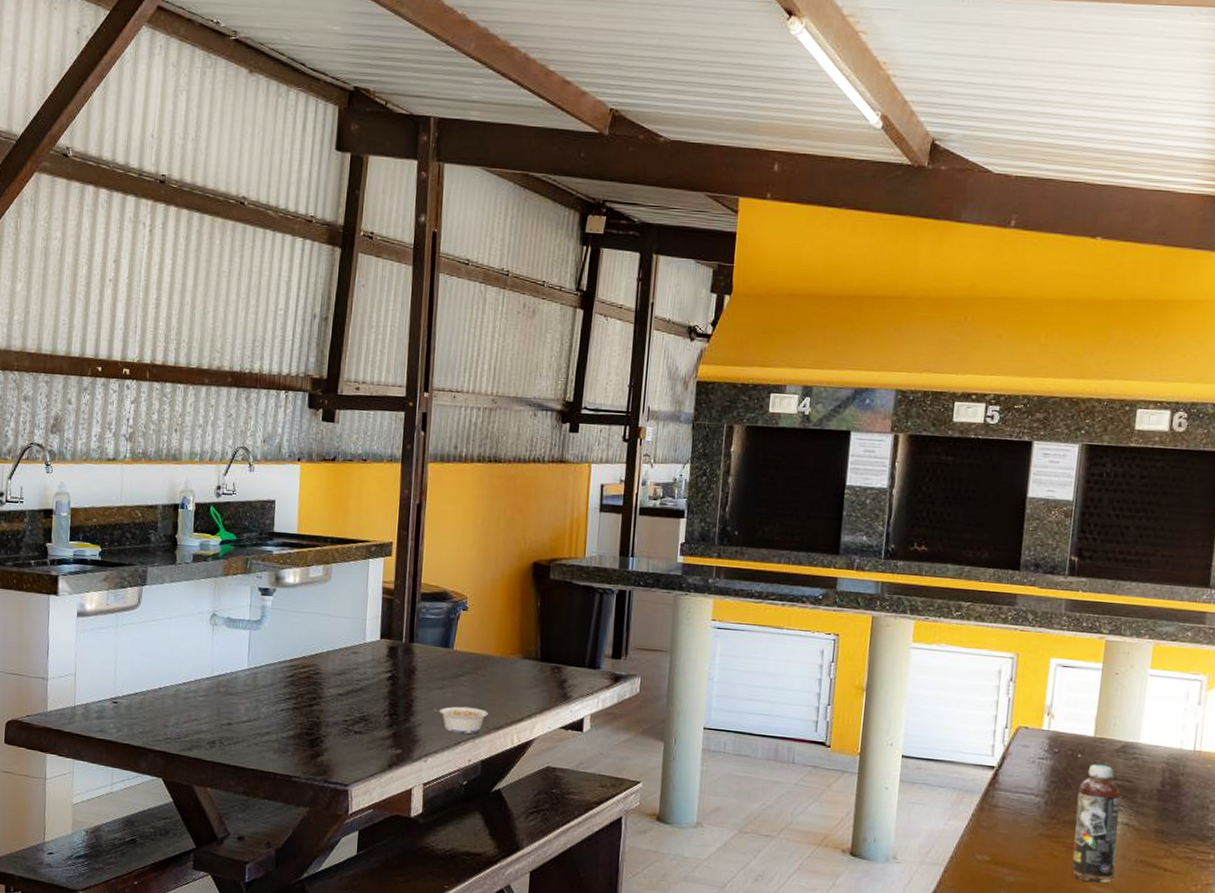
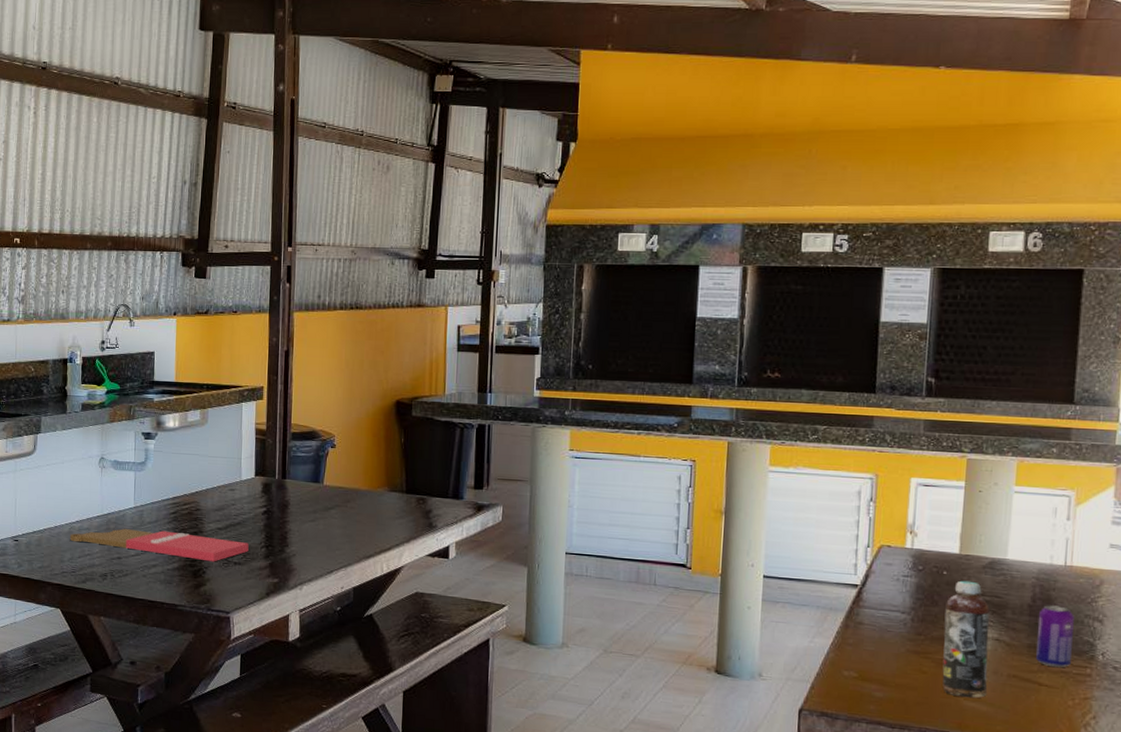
cutting board: none [175,692,371,730] -> present [69,529,249,562]
legume: present [433,706,488,735] -> none [306,537,358,564]
beverage can: none [1163,790,1201,854] -> present [1036,605,1074,668]

